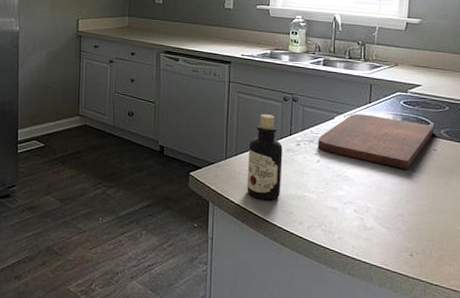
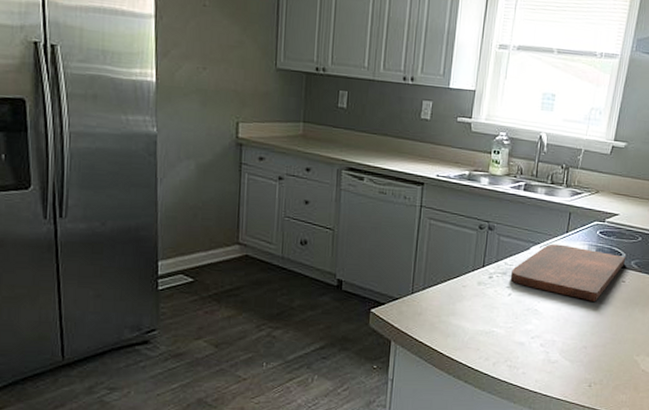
bottle: present [247,114,283,201] -> none [433,244,474,338]

